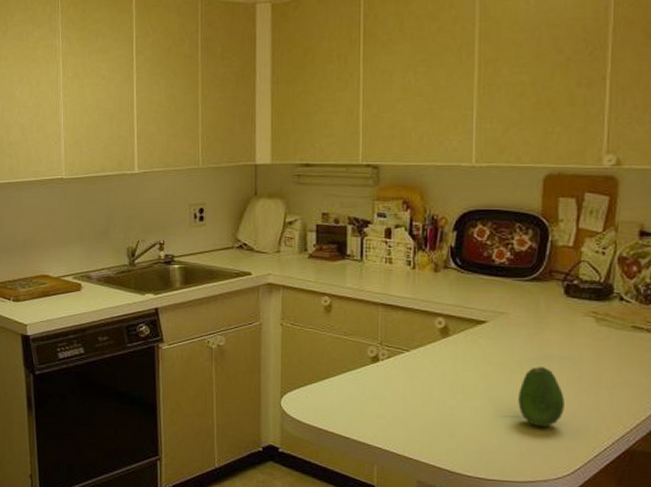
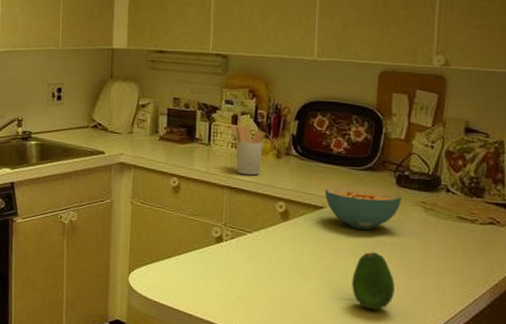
utensil holder: none [383,238,421,291] -> present [229,125,265,176]
cereal bowl: none [487,299,571,343] -> present [324,186,402,229]

